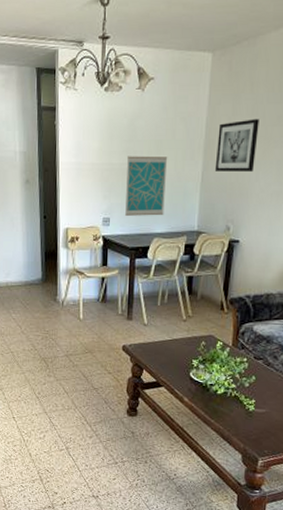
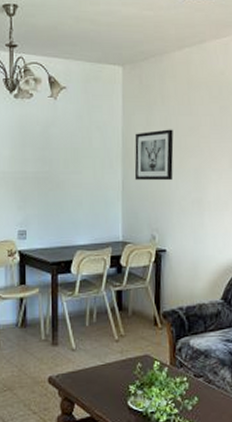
wall art: present [125,156,168,216] -> none [43,164,86,228]

